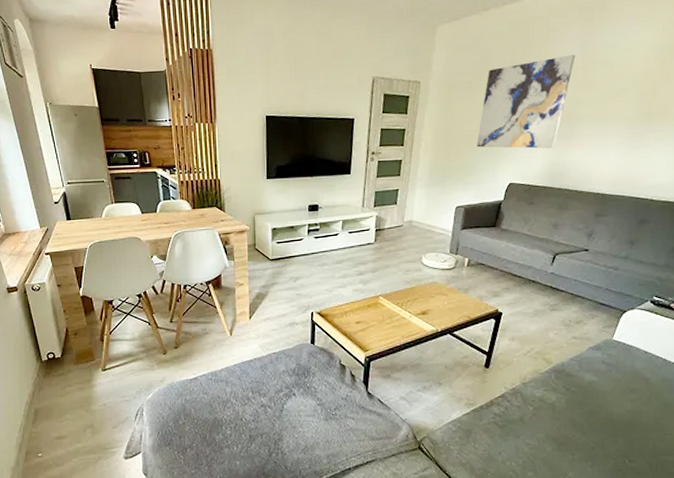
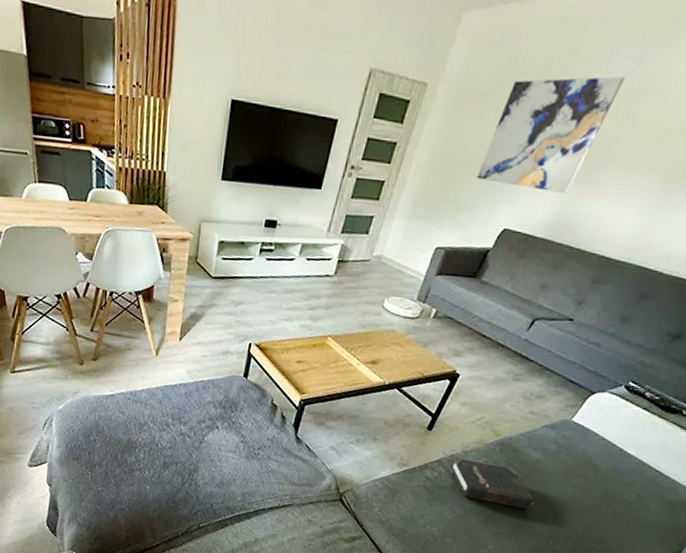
hardback book: none [512,389,601,432] -> present [448,456,535,510]

